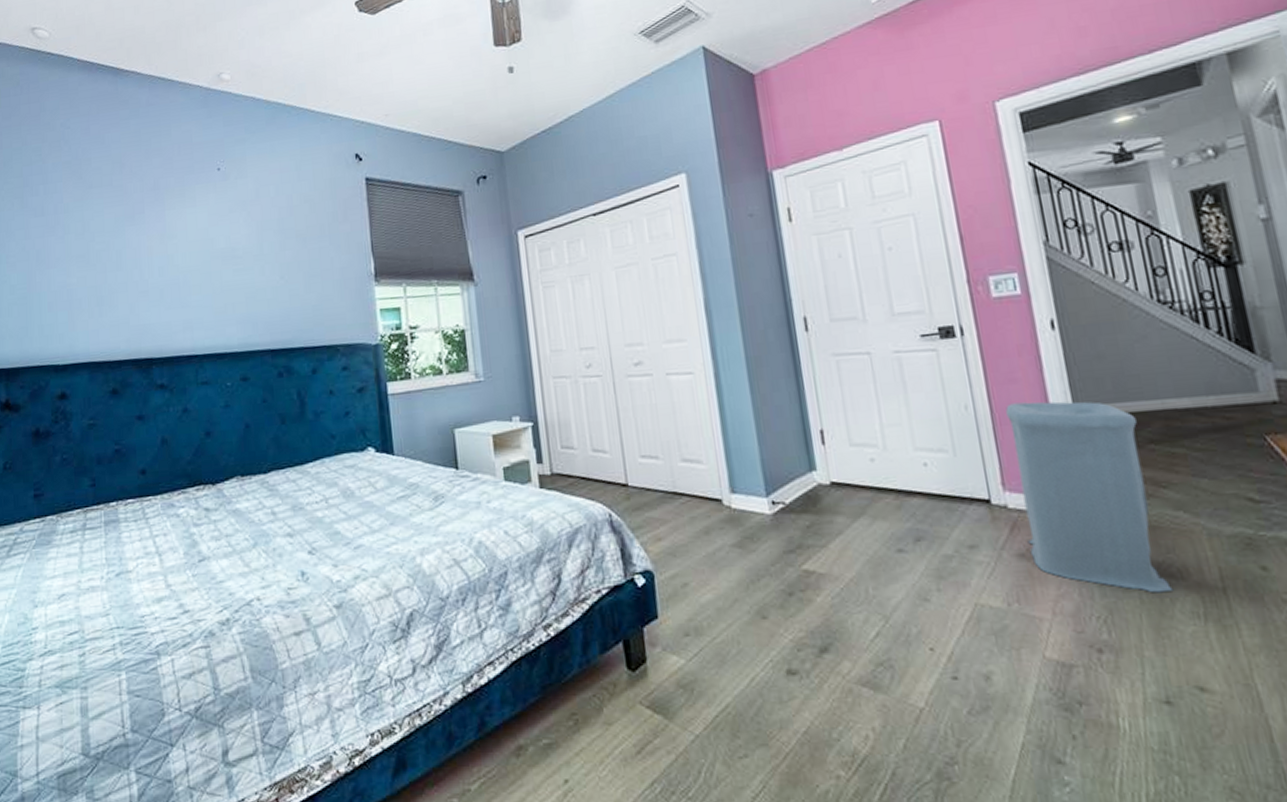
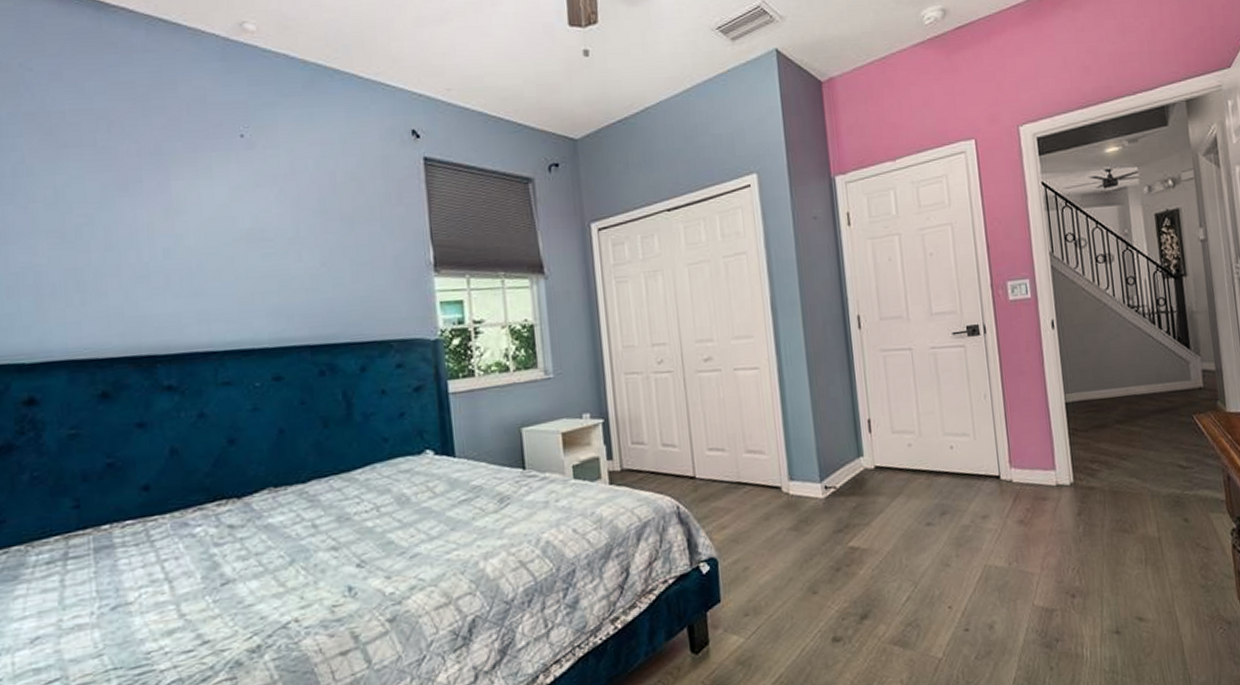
laundry basket: present [1005,401,1174,593] -> none [1015,390,1126,546]

